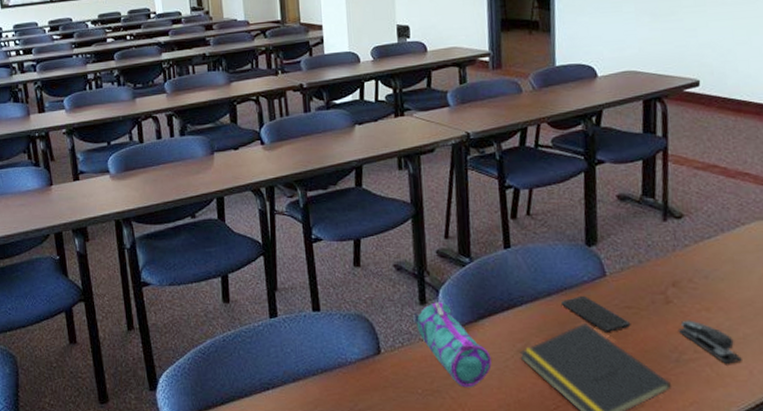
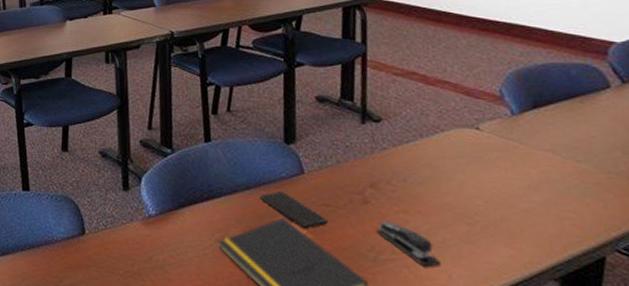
pencil case: present [413,302,492,388] -> none [116,189,191,273]

